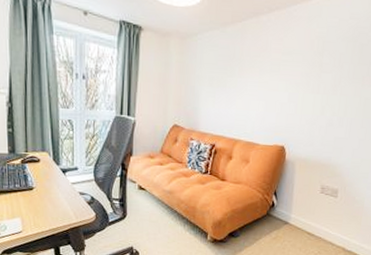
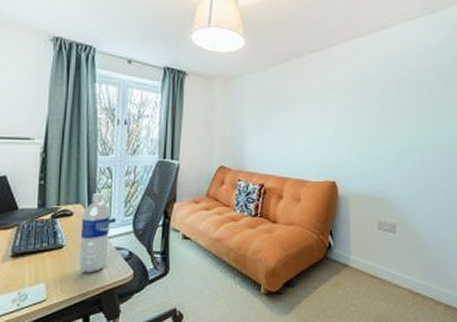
water bottle: none [47,143,73,213] -> present [79,193,110,274]

